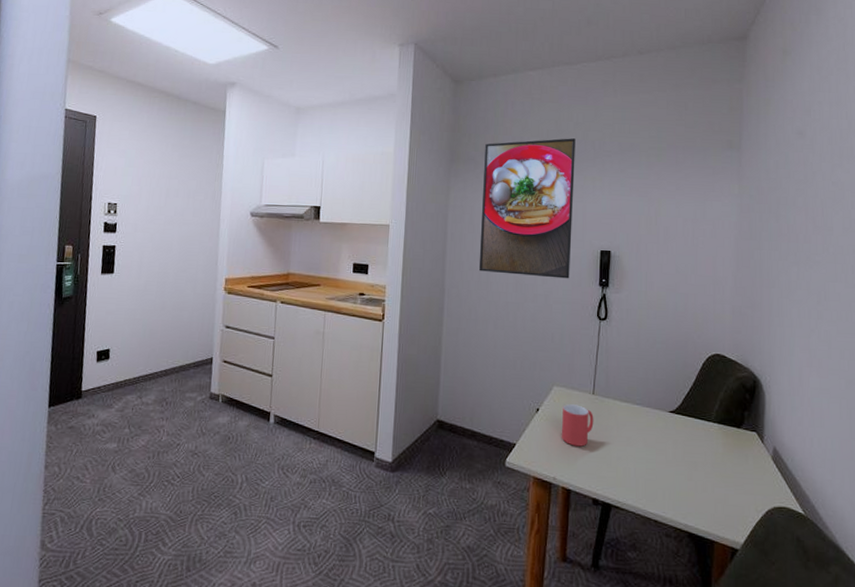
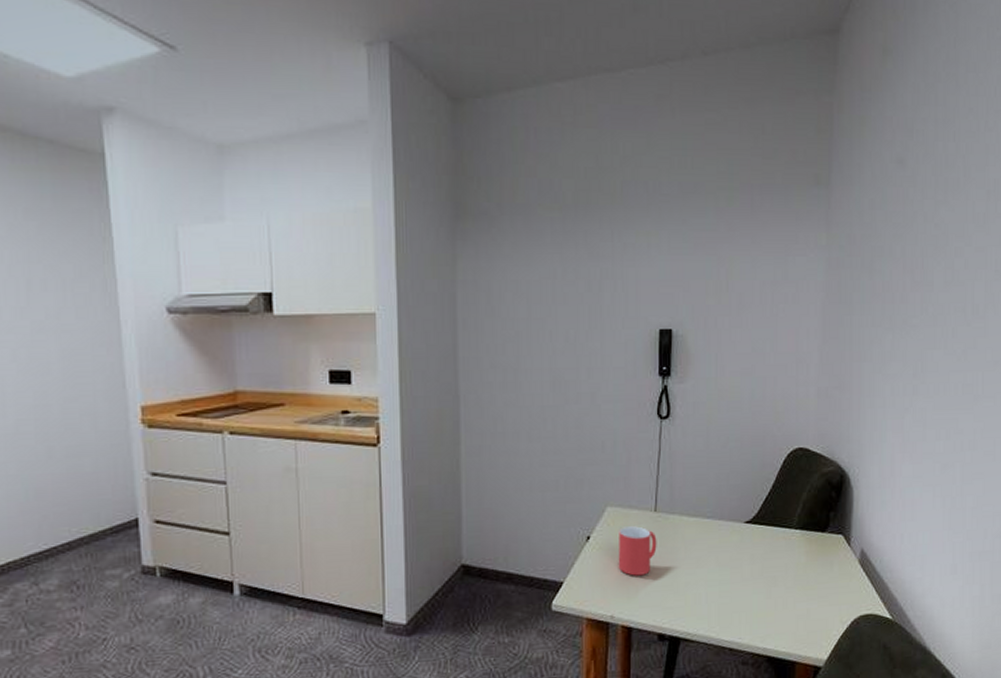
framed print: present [478,138,576,279] -> none [501,178,623,370]

